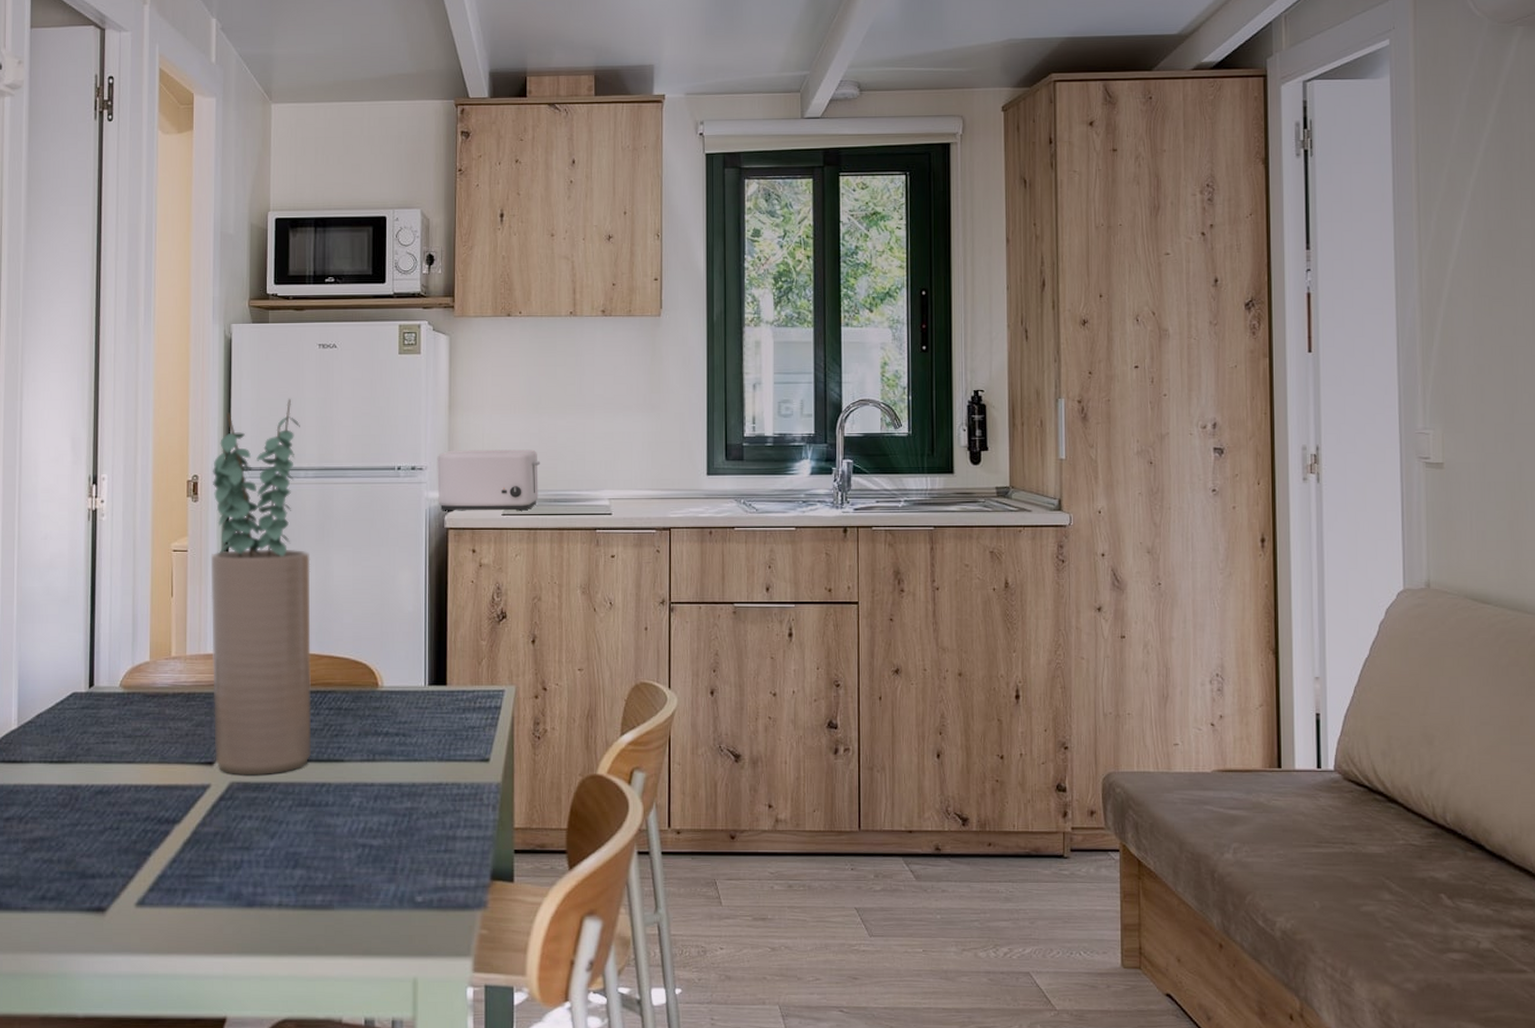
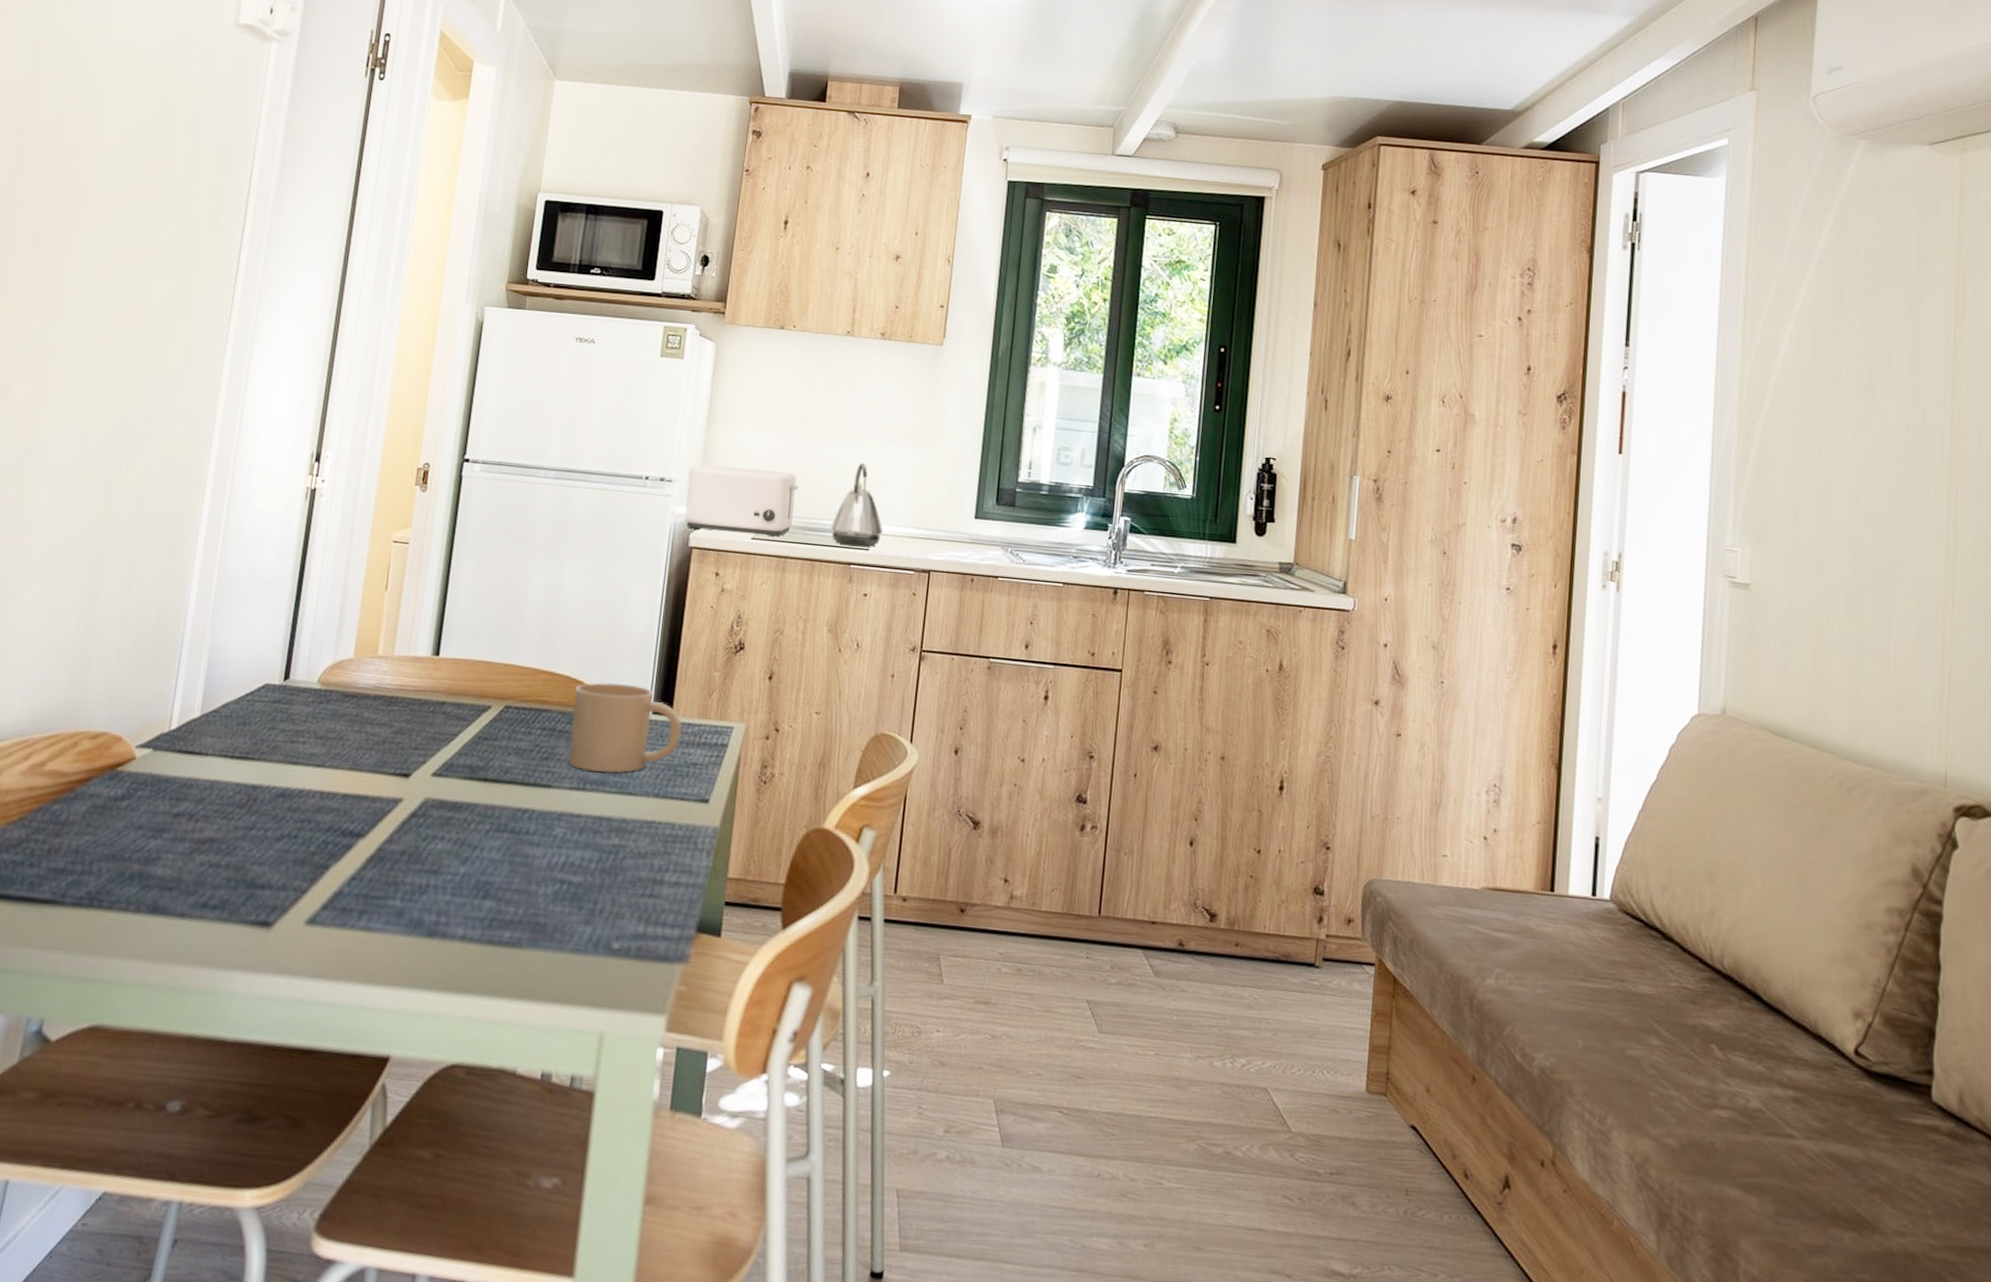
vase: present [210,398,312,776] -> none [411,391,546,794]
mug: none [355,660,457,744] -> present [567,682,682,774]
kettle: none [574,433,623,513] -> present [830,462,883,547]

